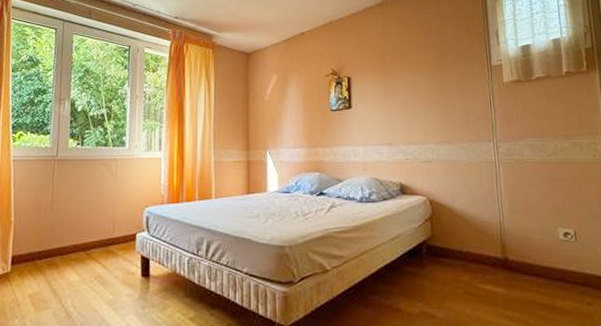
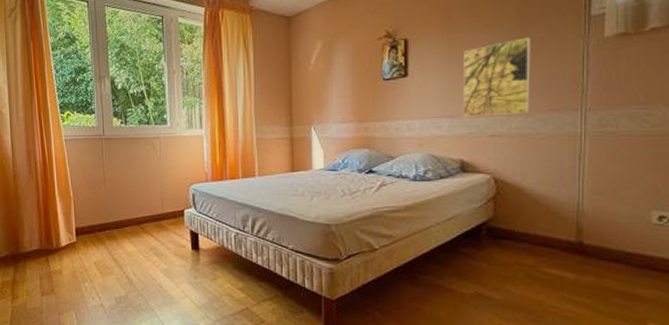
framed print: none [397,80,453,145] -> present [462,37,531,117]

